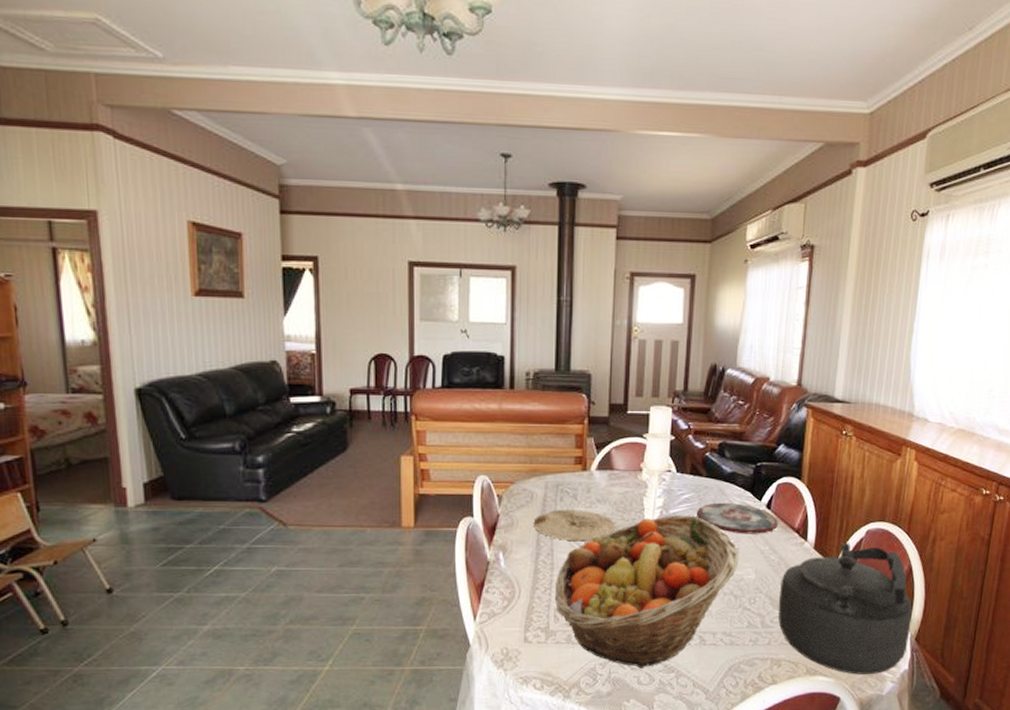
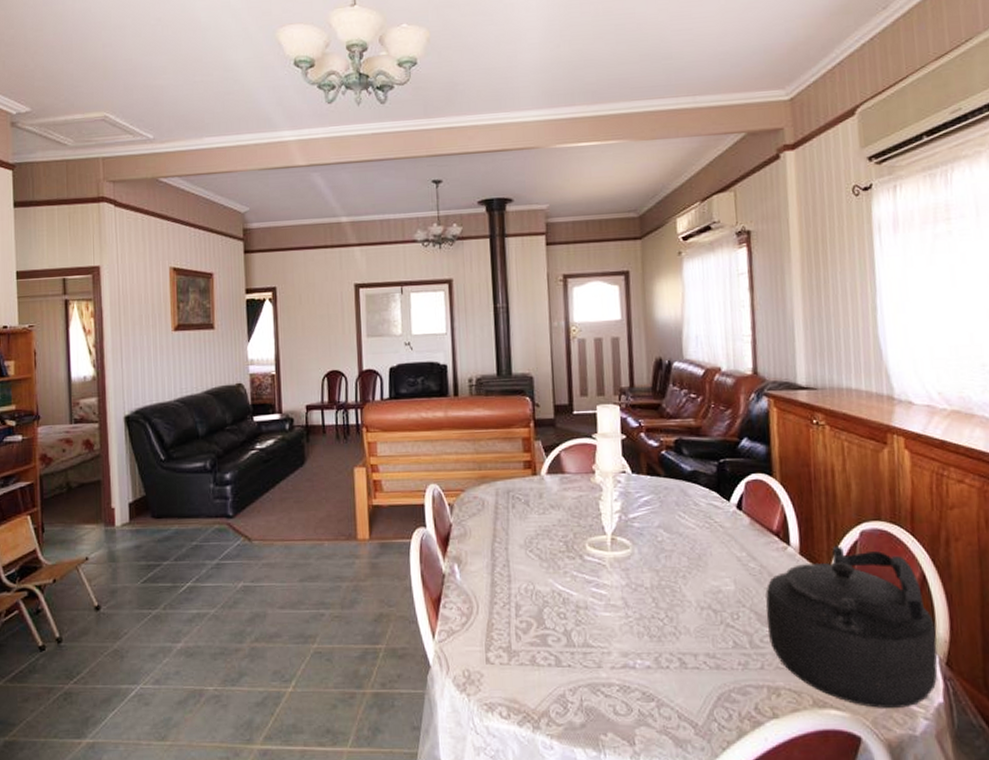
plate: present [533,510,616,542] -> none [486,517,573,551]
fruit basket: present [555,514,739,669] -> none [514,519,714,696]
plate: present [697,502,779,534] -> none [659,504,754,539]

